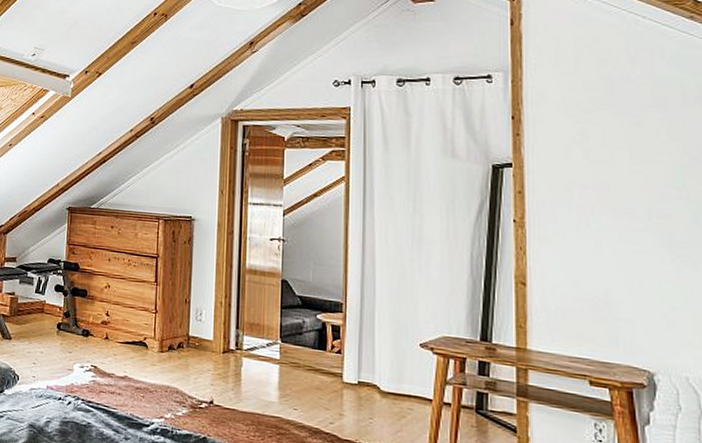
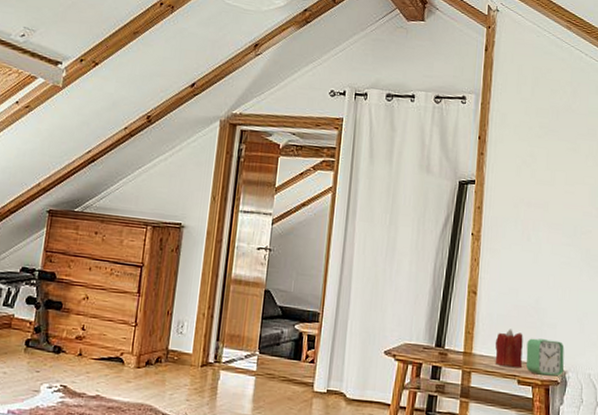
candle: none [555,324,593,368] -> present [495,329,523,369]
alarm clock: none [597,334,650,379] -> present [526,338,565,377]

